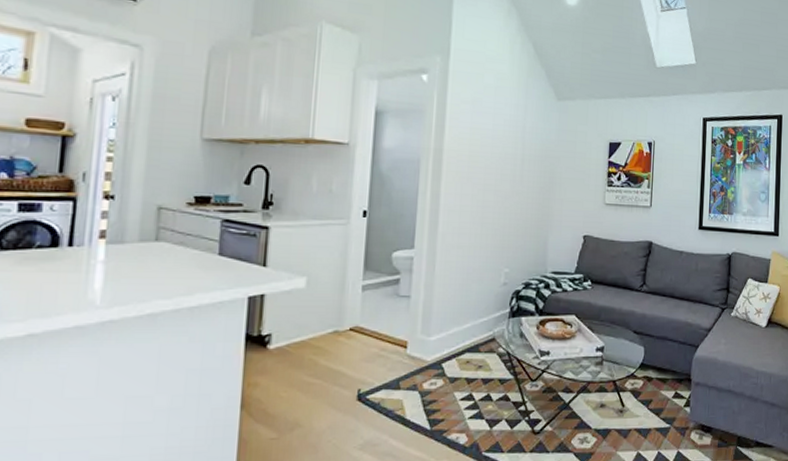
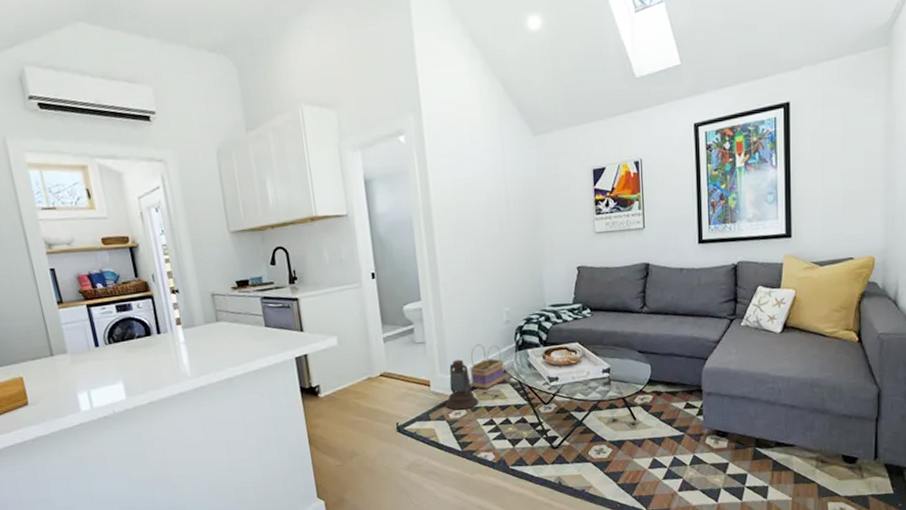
lantern: none [421,320,461,380] -> present [445,359,480,410]
basket: none [455,305,494,357] -> present [470,344,505,389]

